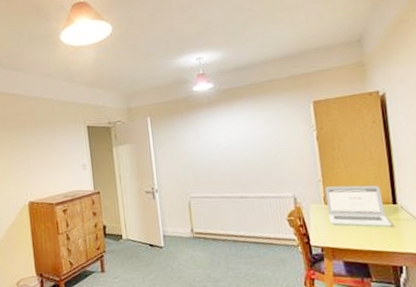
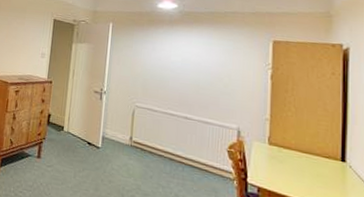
laptop: present [325,185,392,227] -> none [270,126,337,183]

